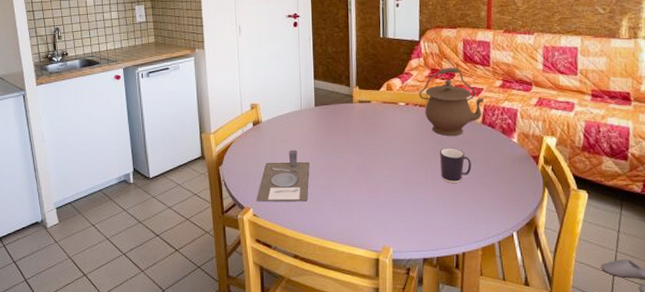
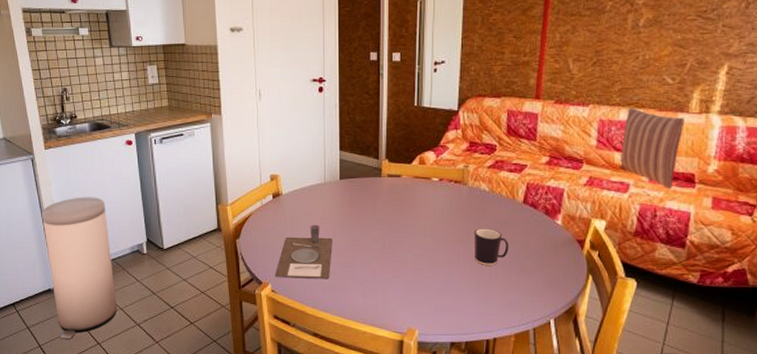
pedal bin: none [32,130,104,272] -> present [42,197,118,339]
teapot: present [419,67,485,136] -> none [455,141,528,215]
pillow: none [564,34,617,107] -> present [619,107,685,189]

